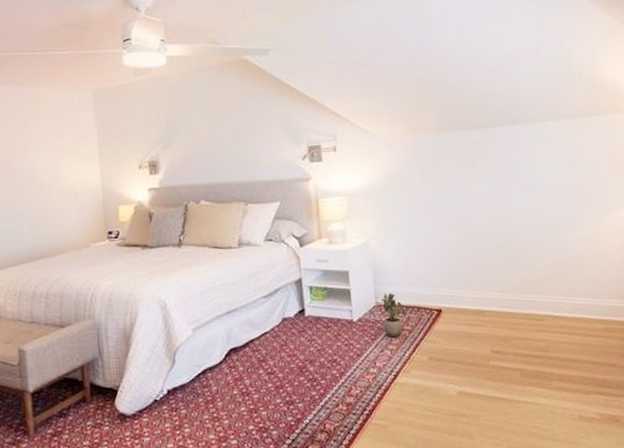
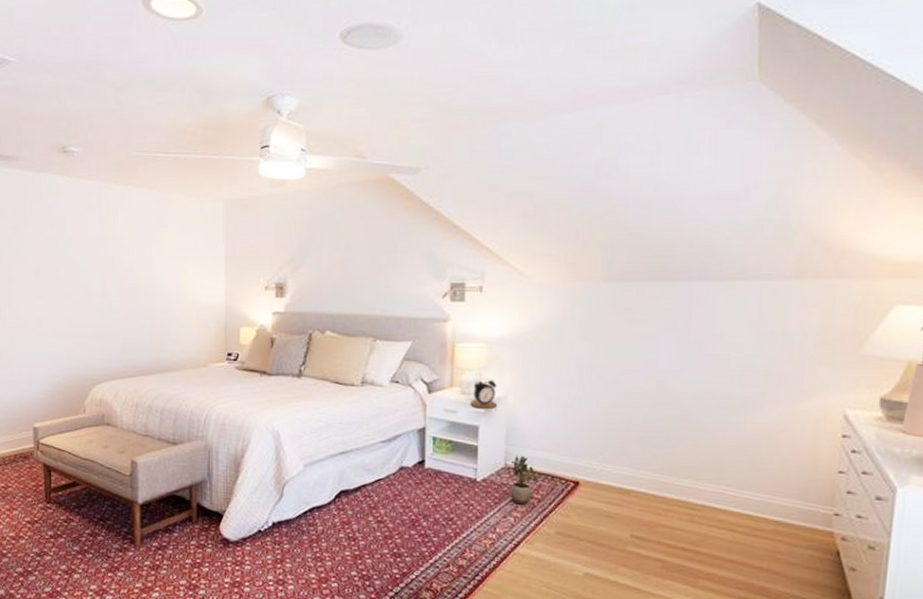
alarm clock: none [338,226,363,256] -> present [470,378,498,410]

